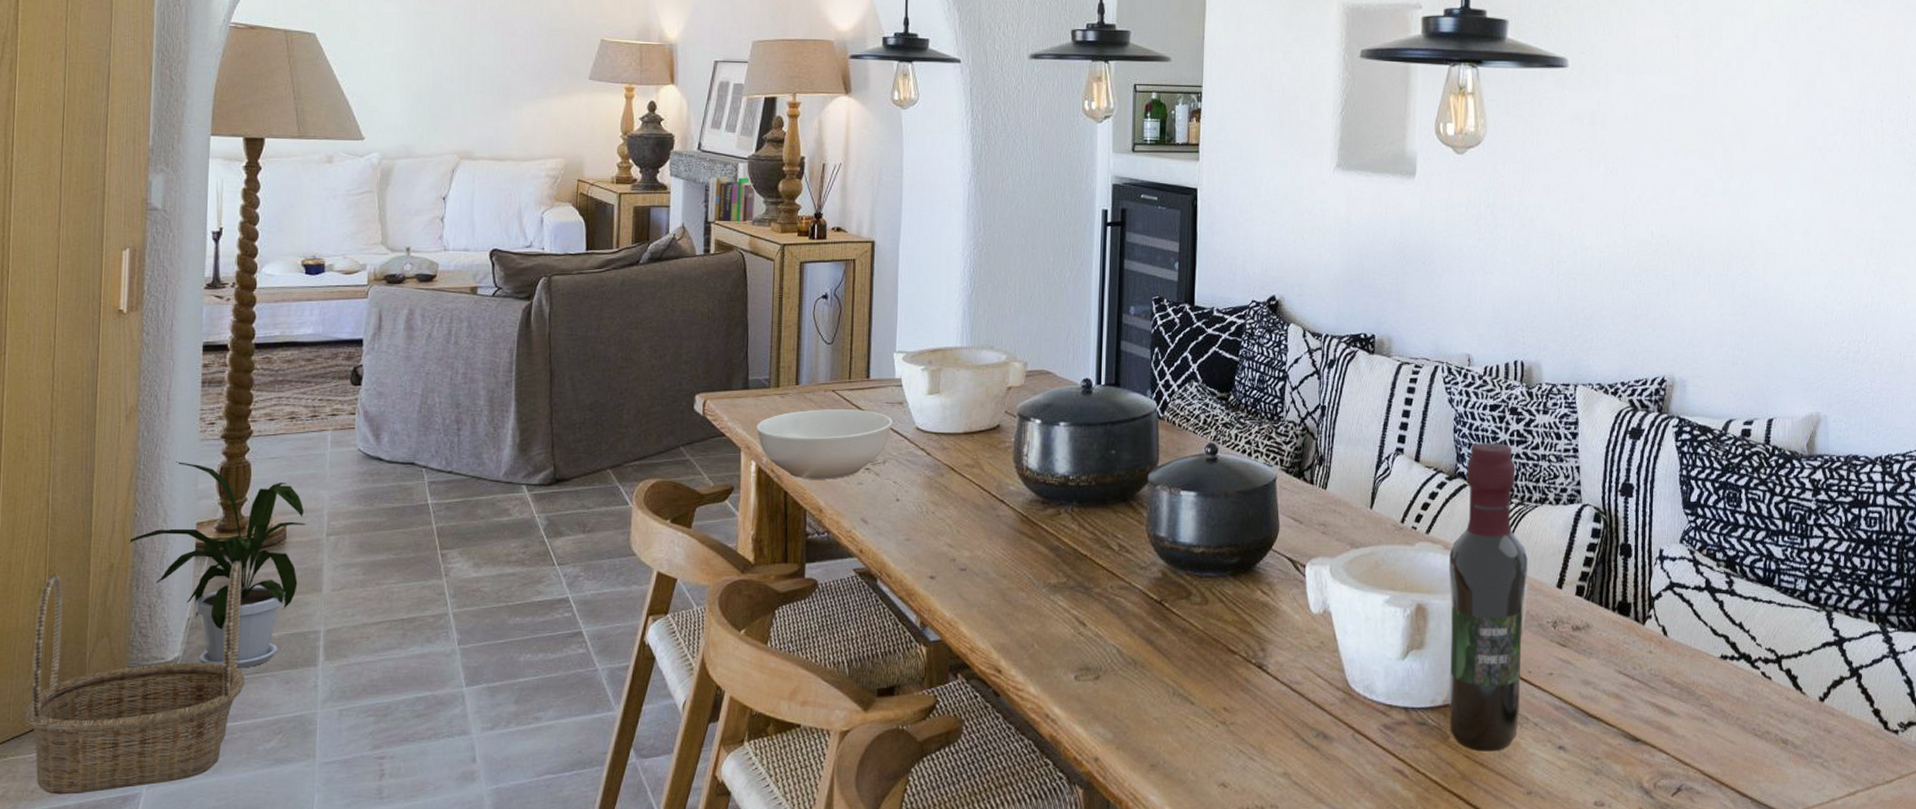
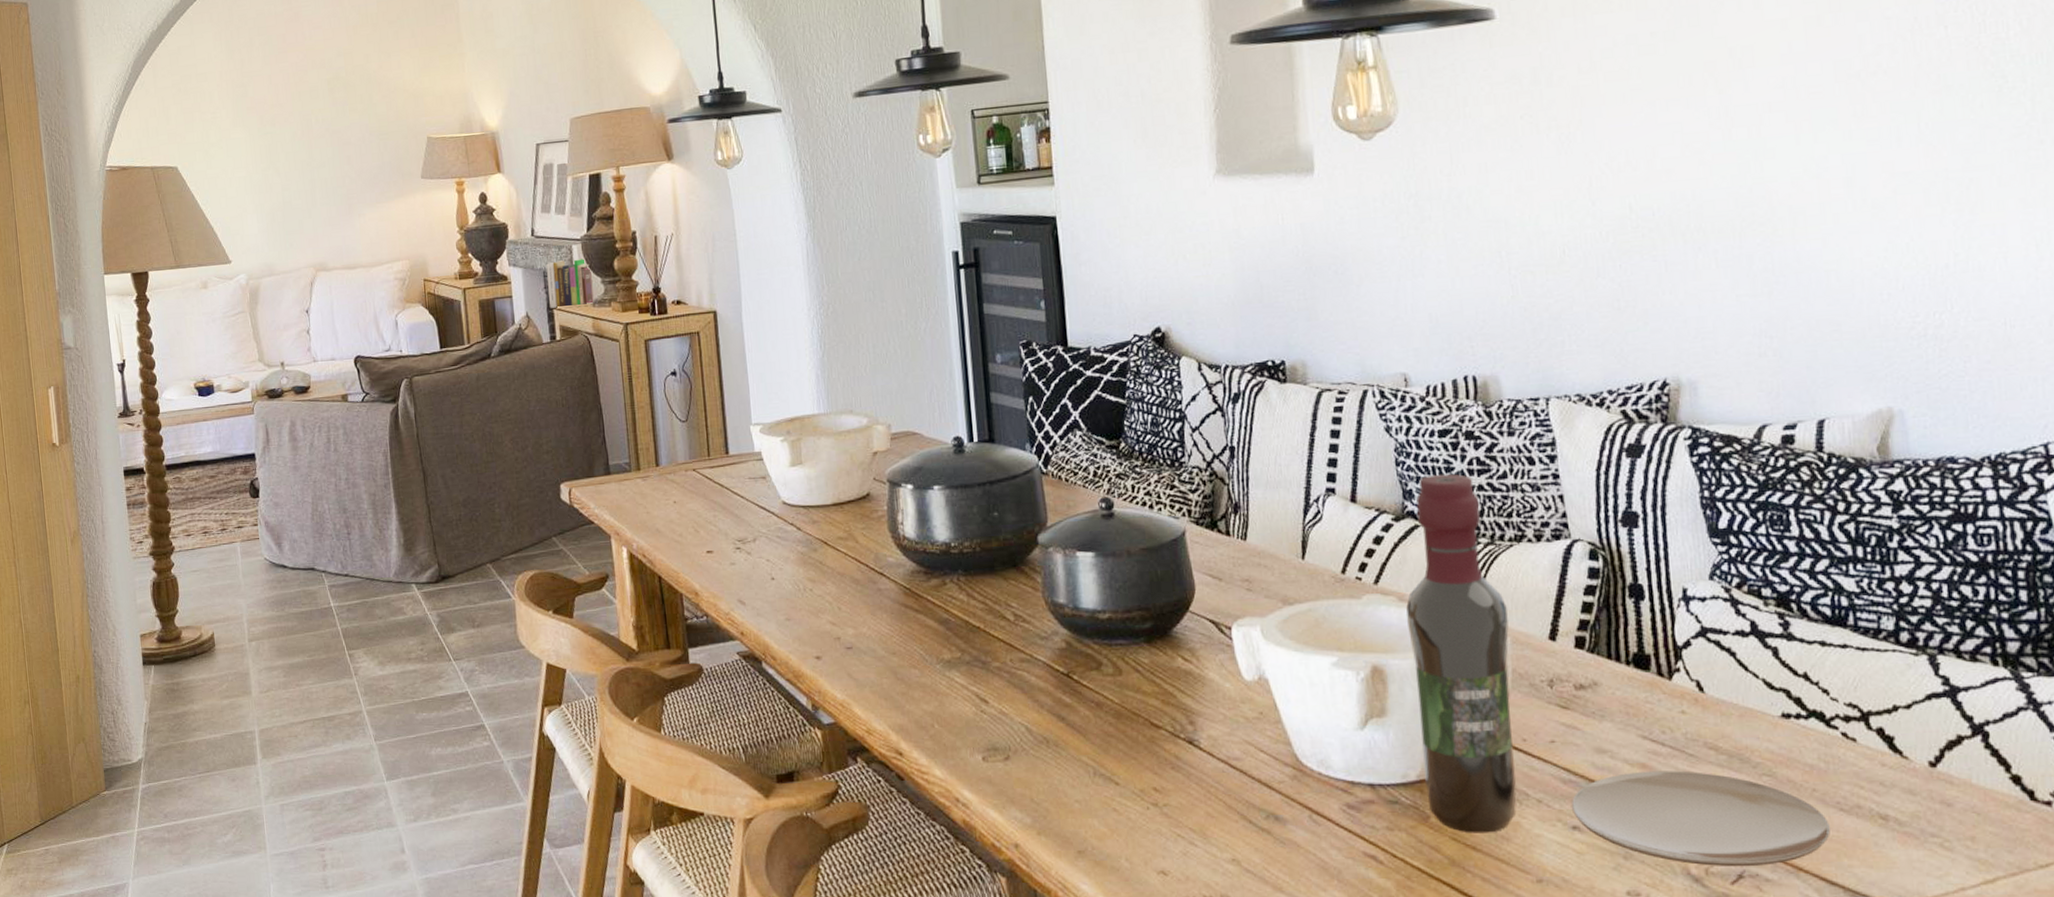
basket: present [23,561,245,795] -> none [26,668,199,885]
house plant: present [128,461,306,670] -> none [87,579,231,769]
bowl: present [756,409,893,480] -> none [623,487,758,563]
plate: none [1560,701,1746,782] -> present [1572,770,1830,867]

